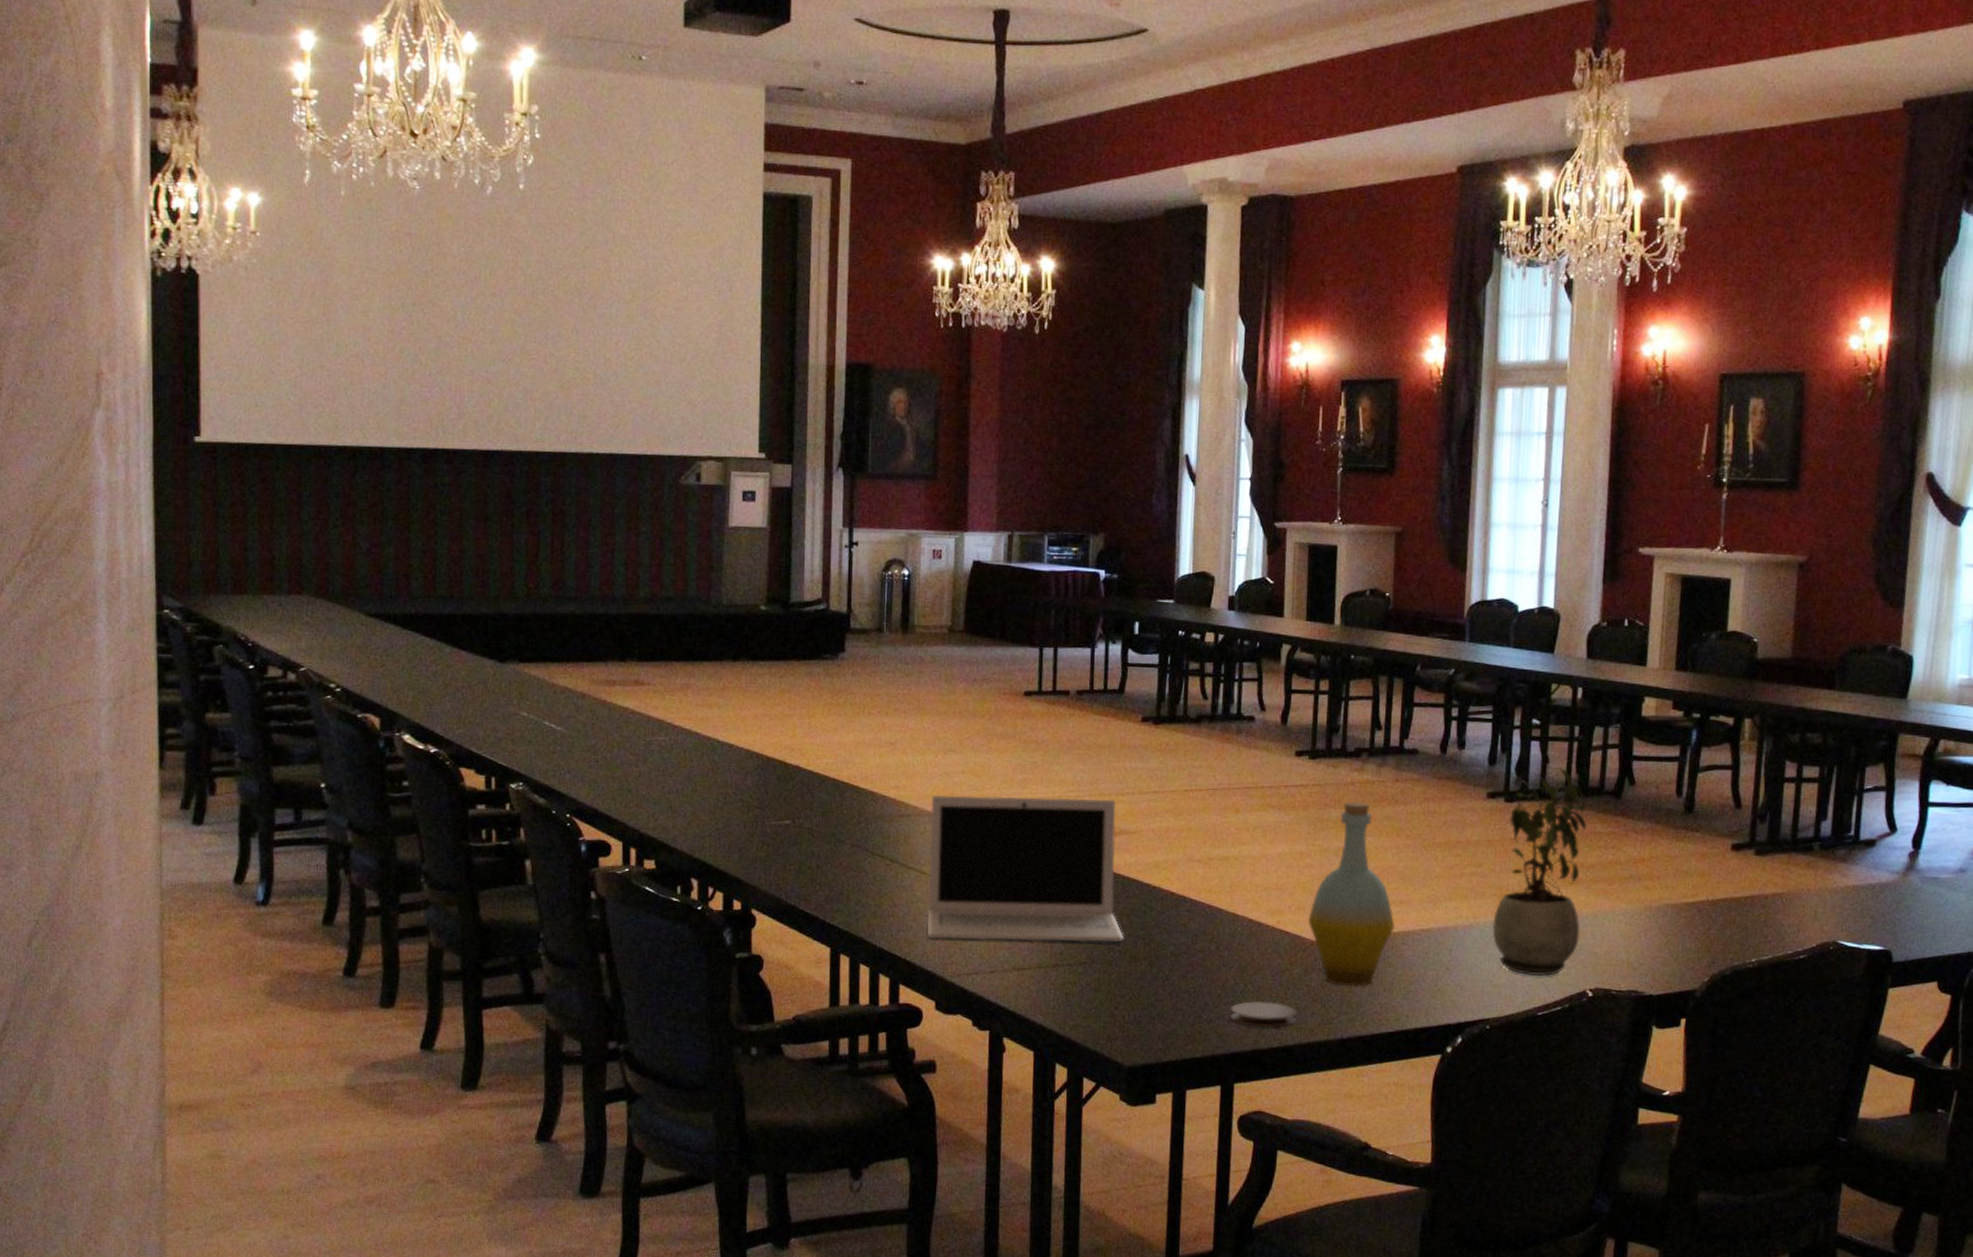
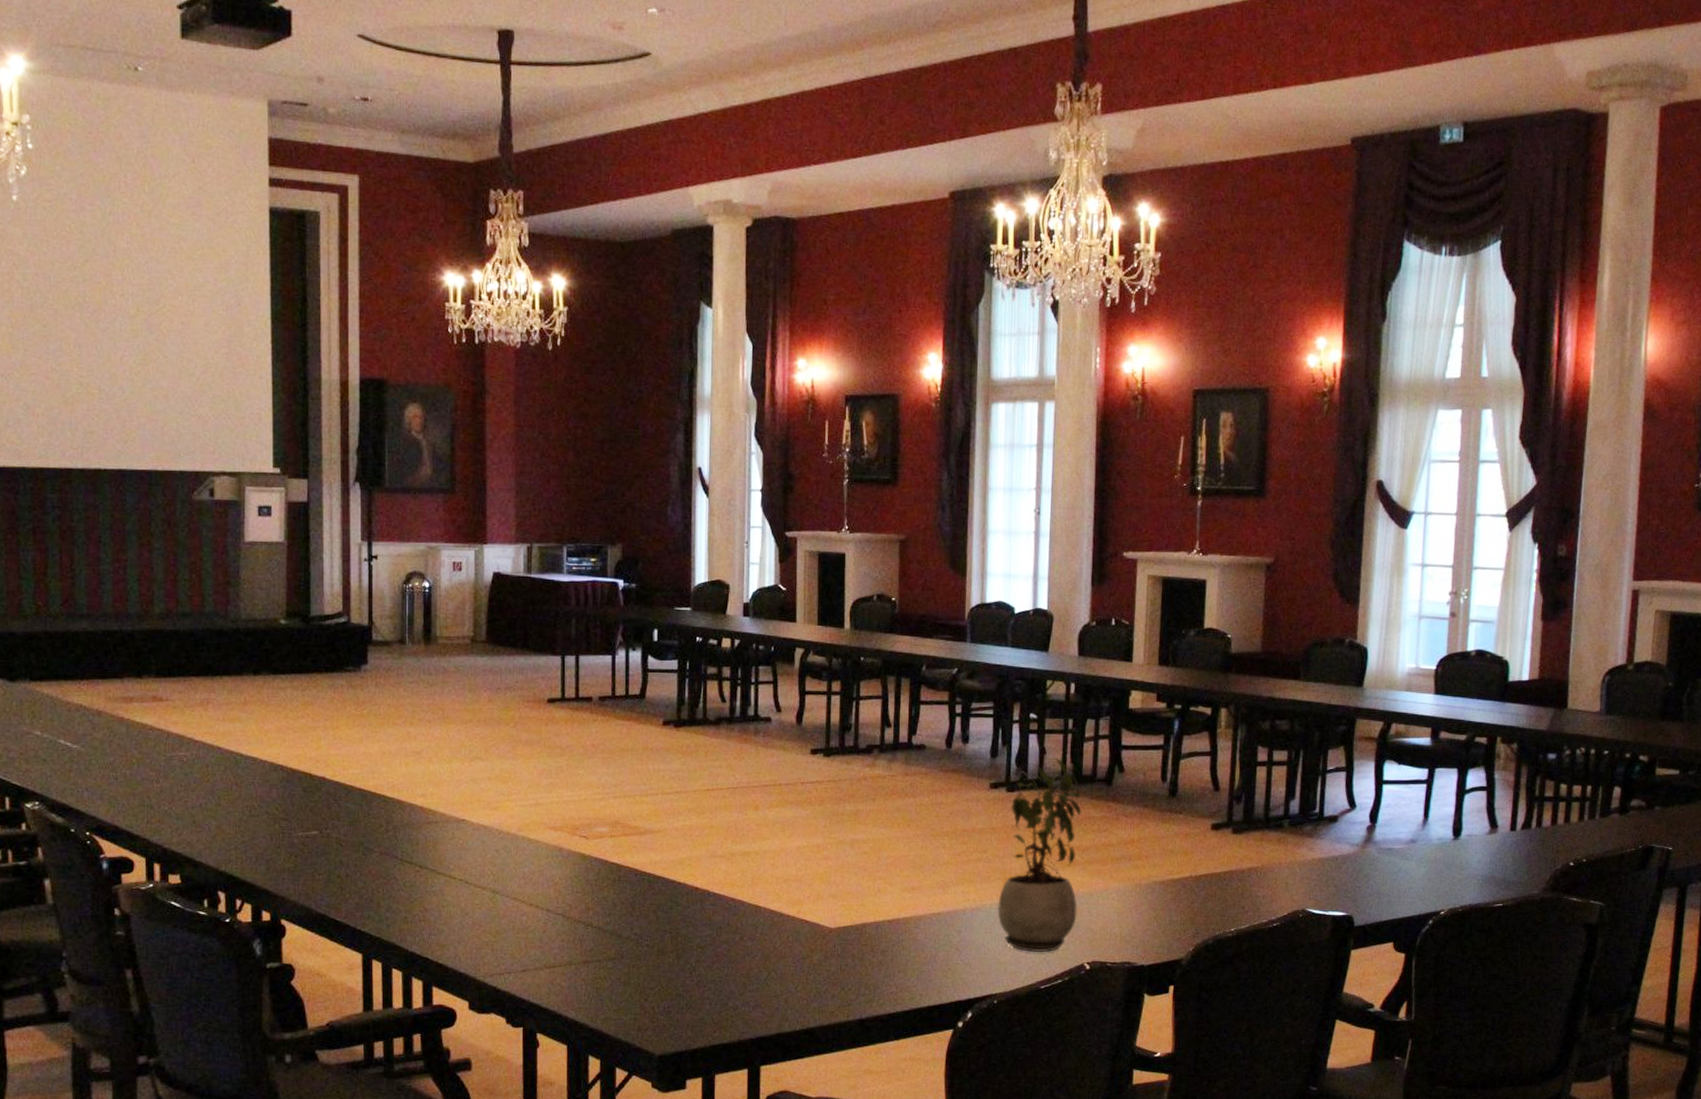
laptop: present [927,795,1125,942] -> none [458,800,652,942]
coaster: present [1229,1000,1297,1029] -> none [754,987,819,1013]
bottle: present [1308,802,1395,987] -> none [826,796,908,970]

